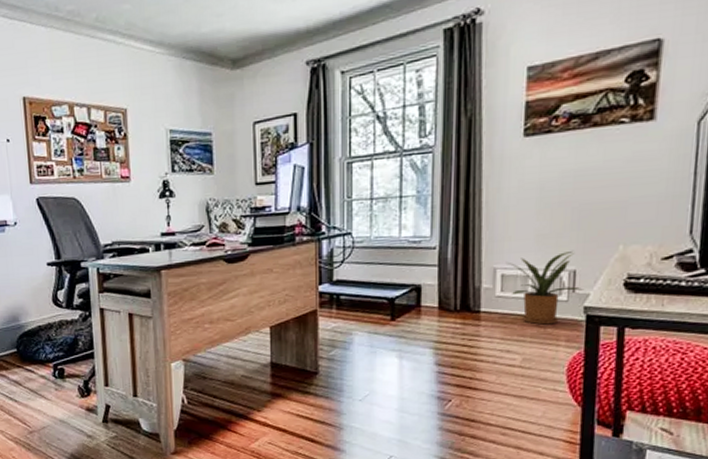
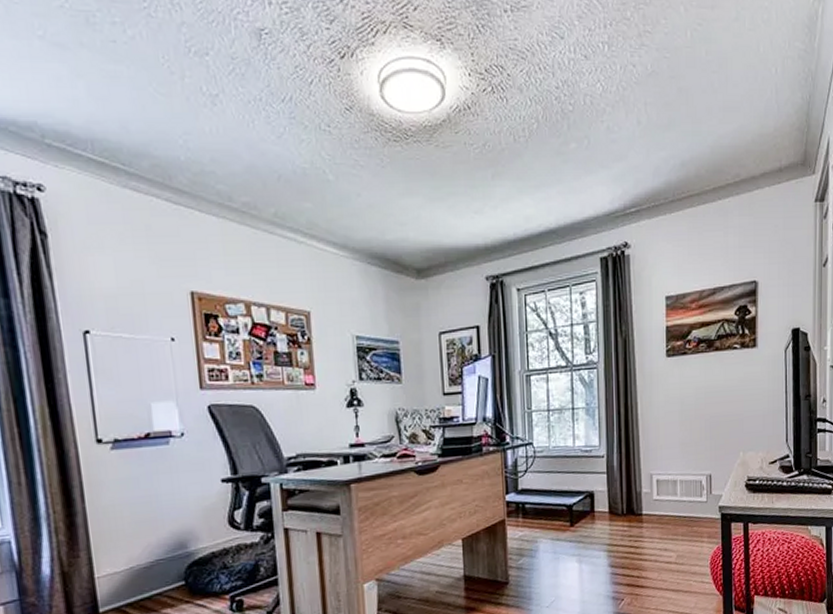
house plant: present [507,252,585,325] -> none [660,458,719,524]

